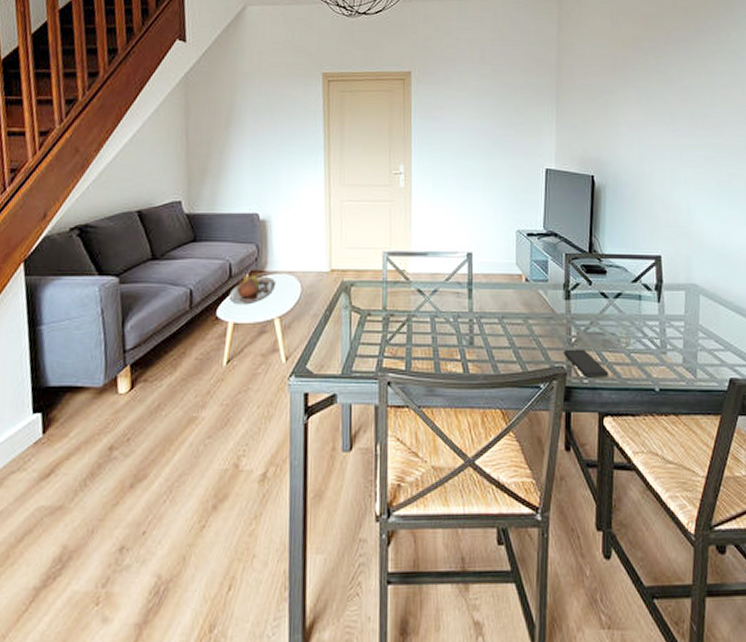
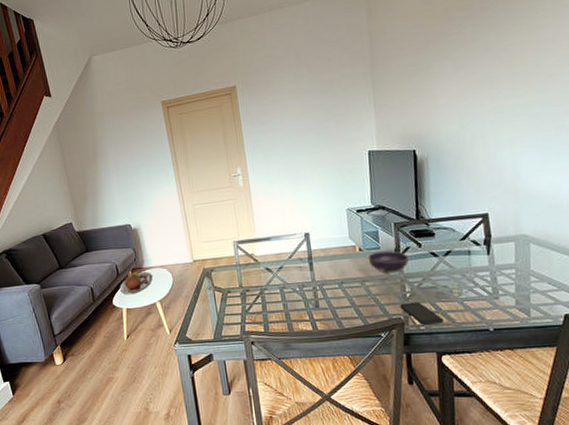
bowl: none [534,284,578,311] -> present [368,250,410,273]

